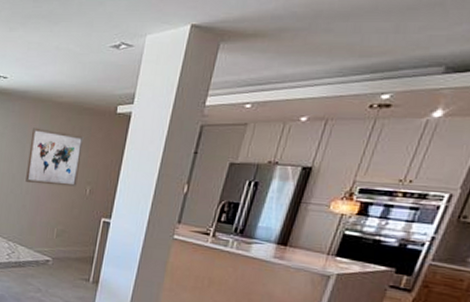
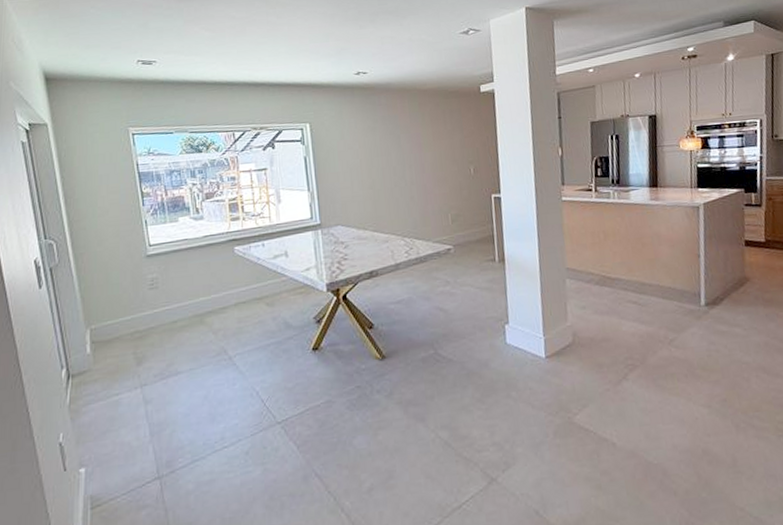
wall art: present [25,127,85,187] -> none [403,117,460,173]

